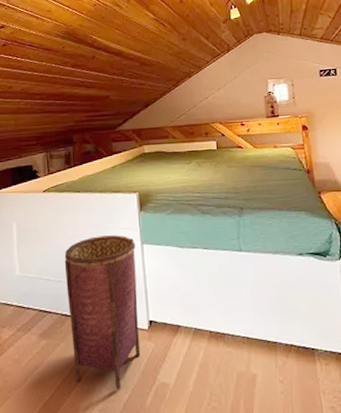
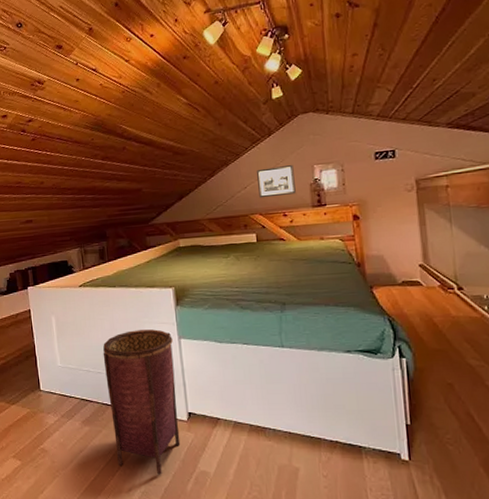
picture frame: none [217,79,252,108] -> present [257,165,296,198]

